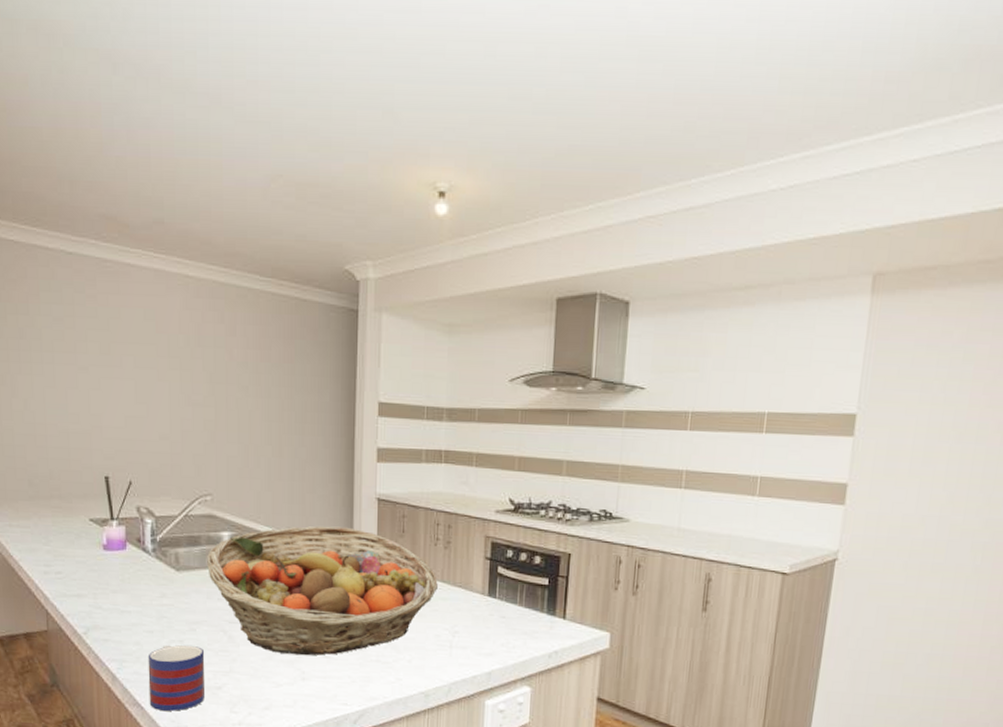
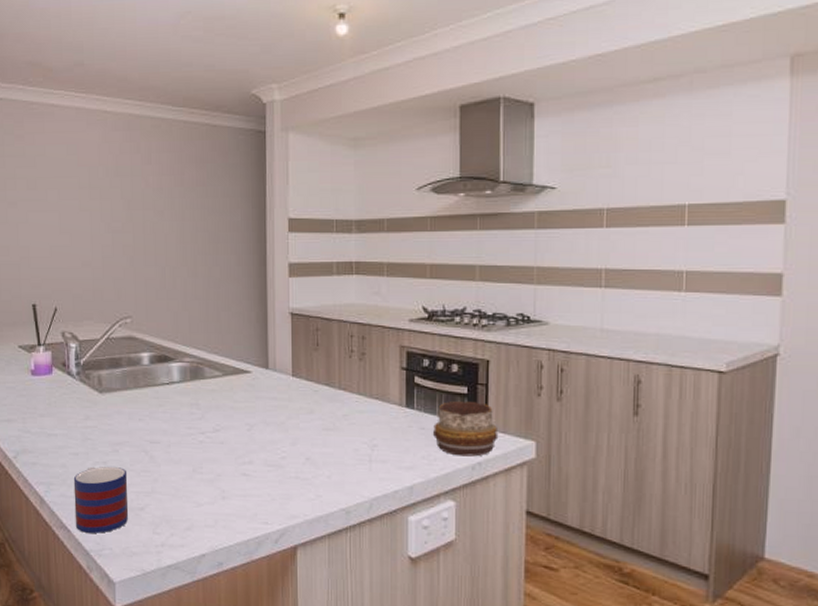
fruit basket: present [207,525,438,656] -> none [128,343,354,474]
decorative bowl: none [512,592,576,646] -> present [432,401,499,457]

